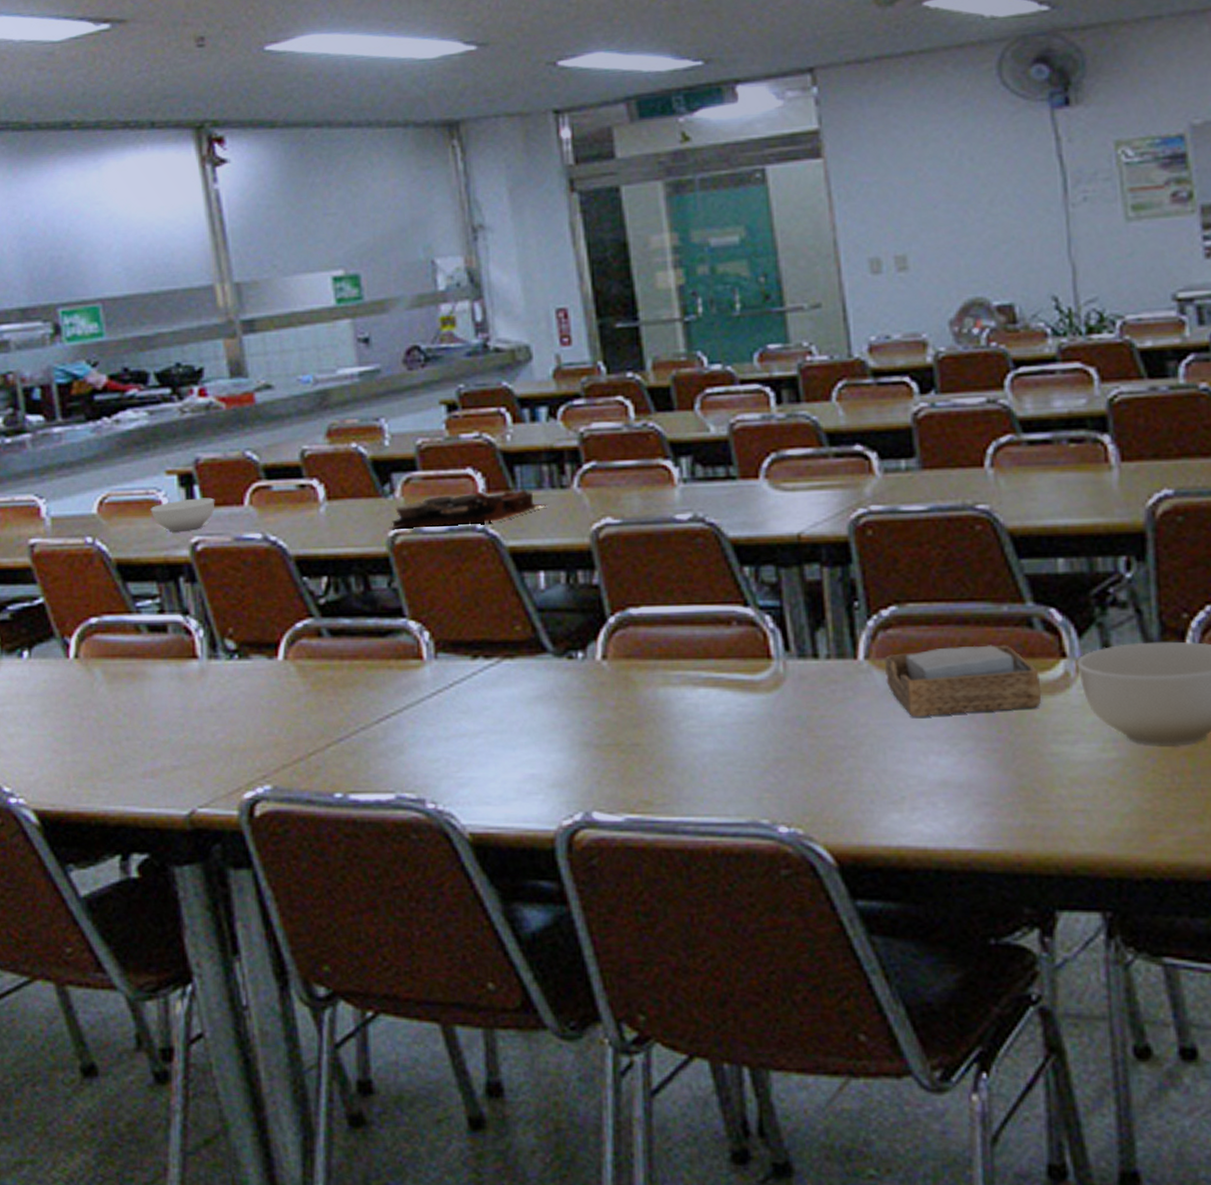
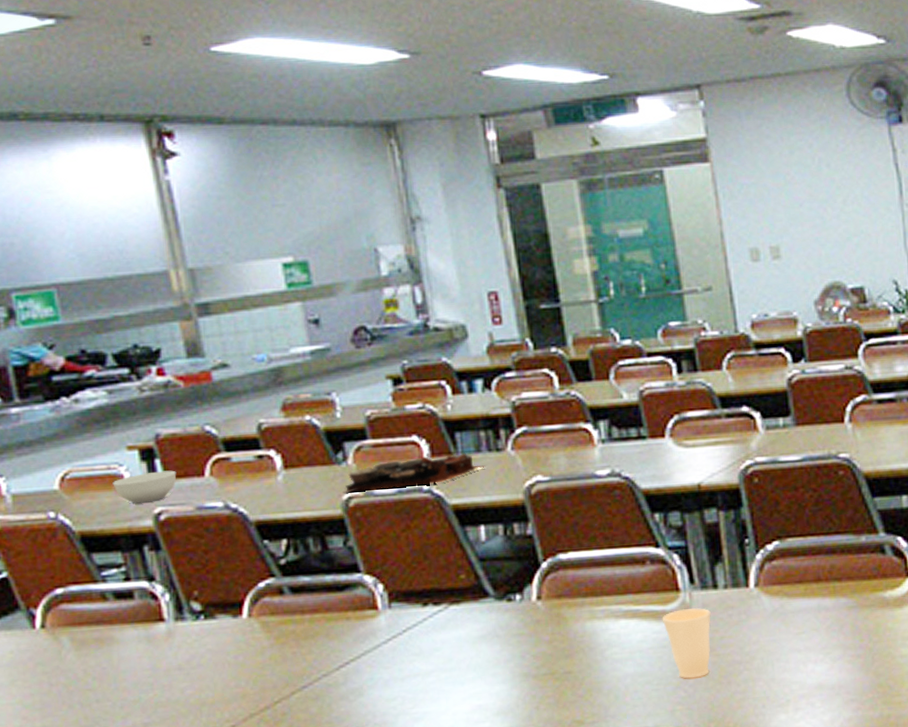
cup: none [749,679,810,762] -> present [662,607,712,679]
napkin holder: present [885,645,1042,717] -> none [771,569,893,633]

